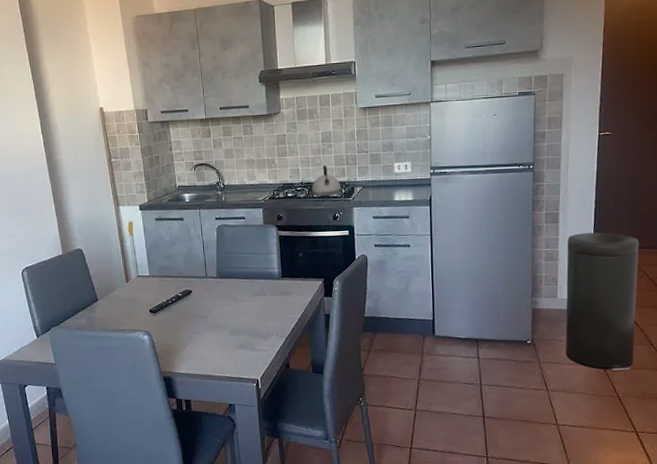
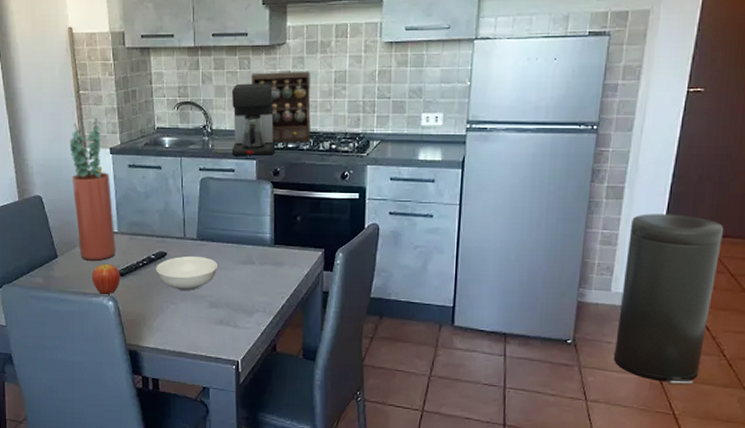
vase: none [104,181,148,302] -> present [69,118,116,261]
fruit: none [128,303,153,330] -> present [91,263,121,294]
bowl: none [183,291,236,323] -> present [156,255,219,292]
coffee maker: none [239,145,278,205] -> present [231,83,276,156]
spice rack: none [253,133,306,194] -> present [251,71,311,144]
kettle: present [311,165,342,196] -> none [316,111,355,150]

